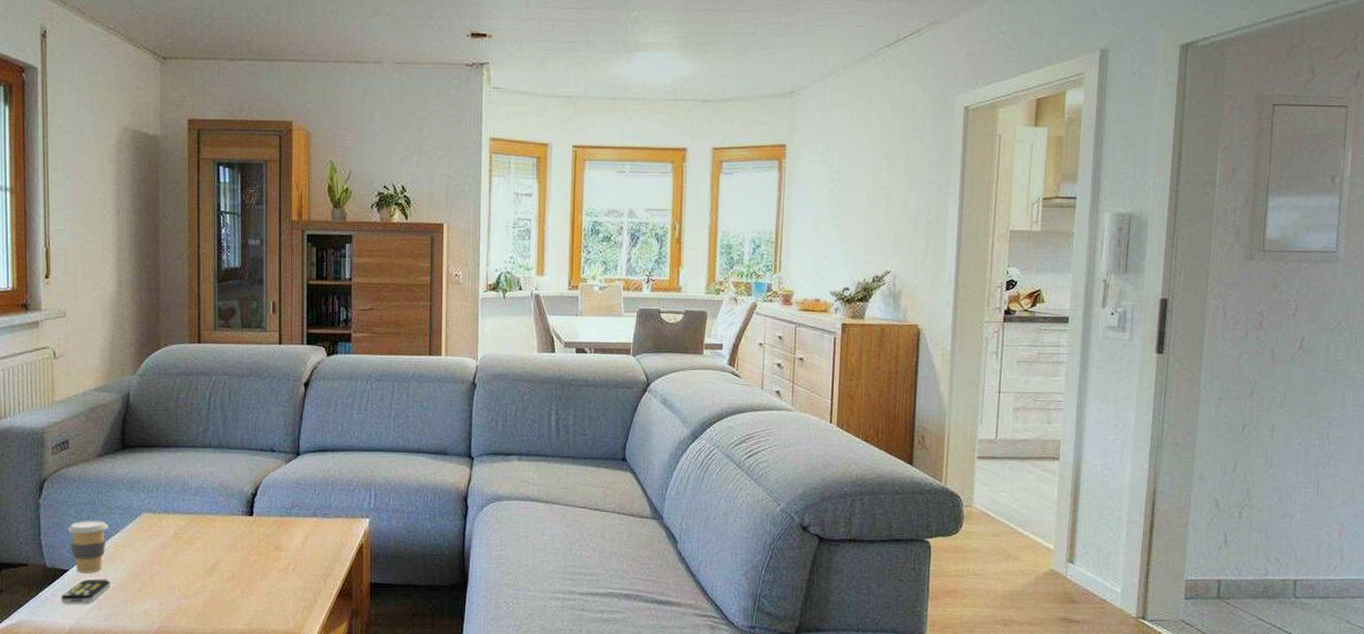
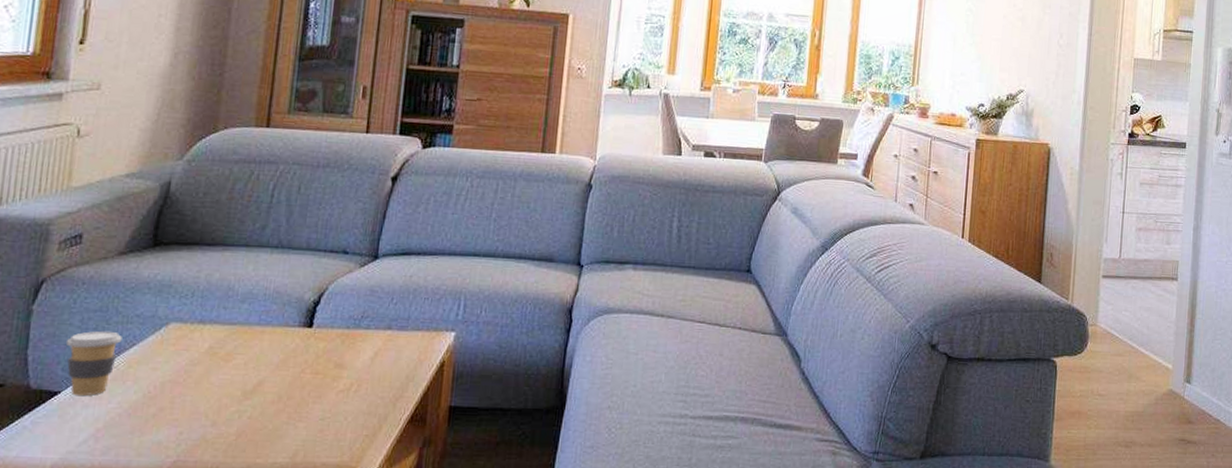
remote control: present [60,579,110,605] -> none [44,403,116,435]

